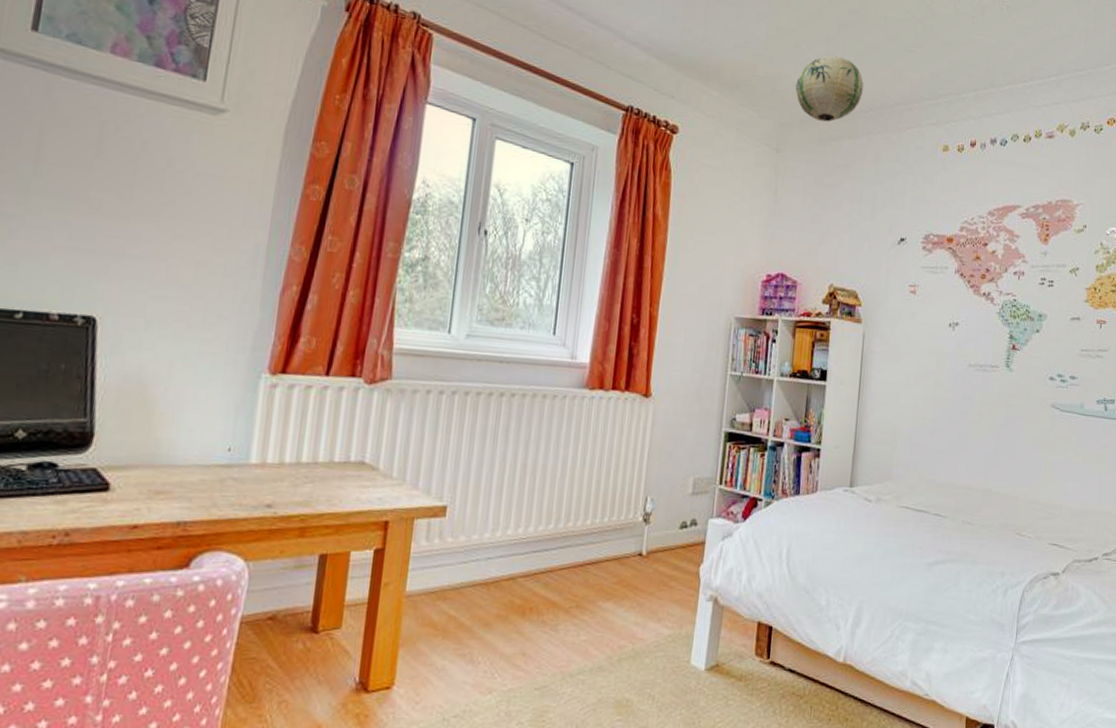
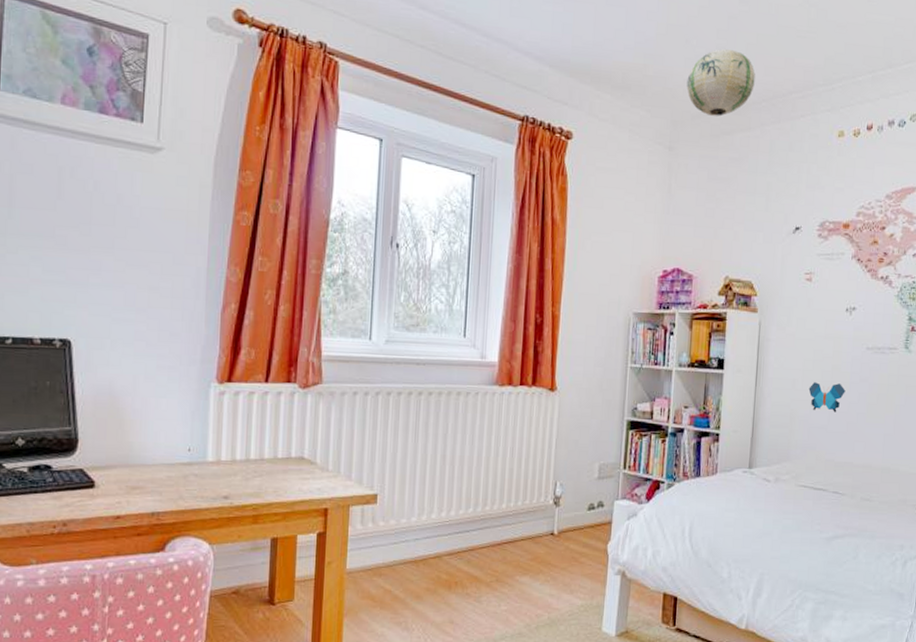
decorative butterfly: none [911,398,948,430] -> present [808,382,846,412]

